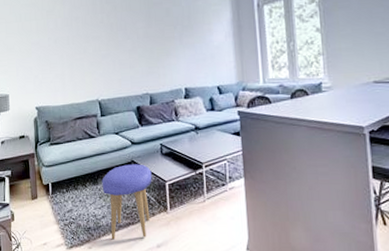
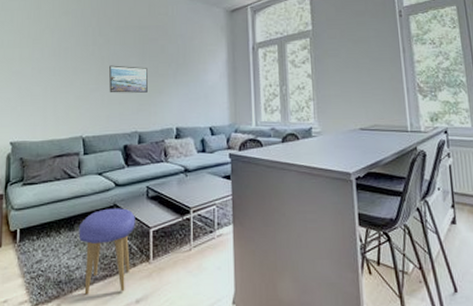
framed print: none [118,31,156,58] -> present [109,65,148,93]

